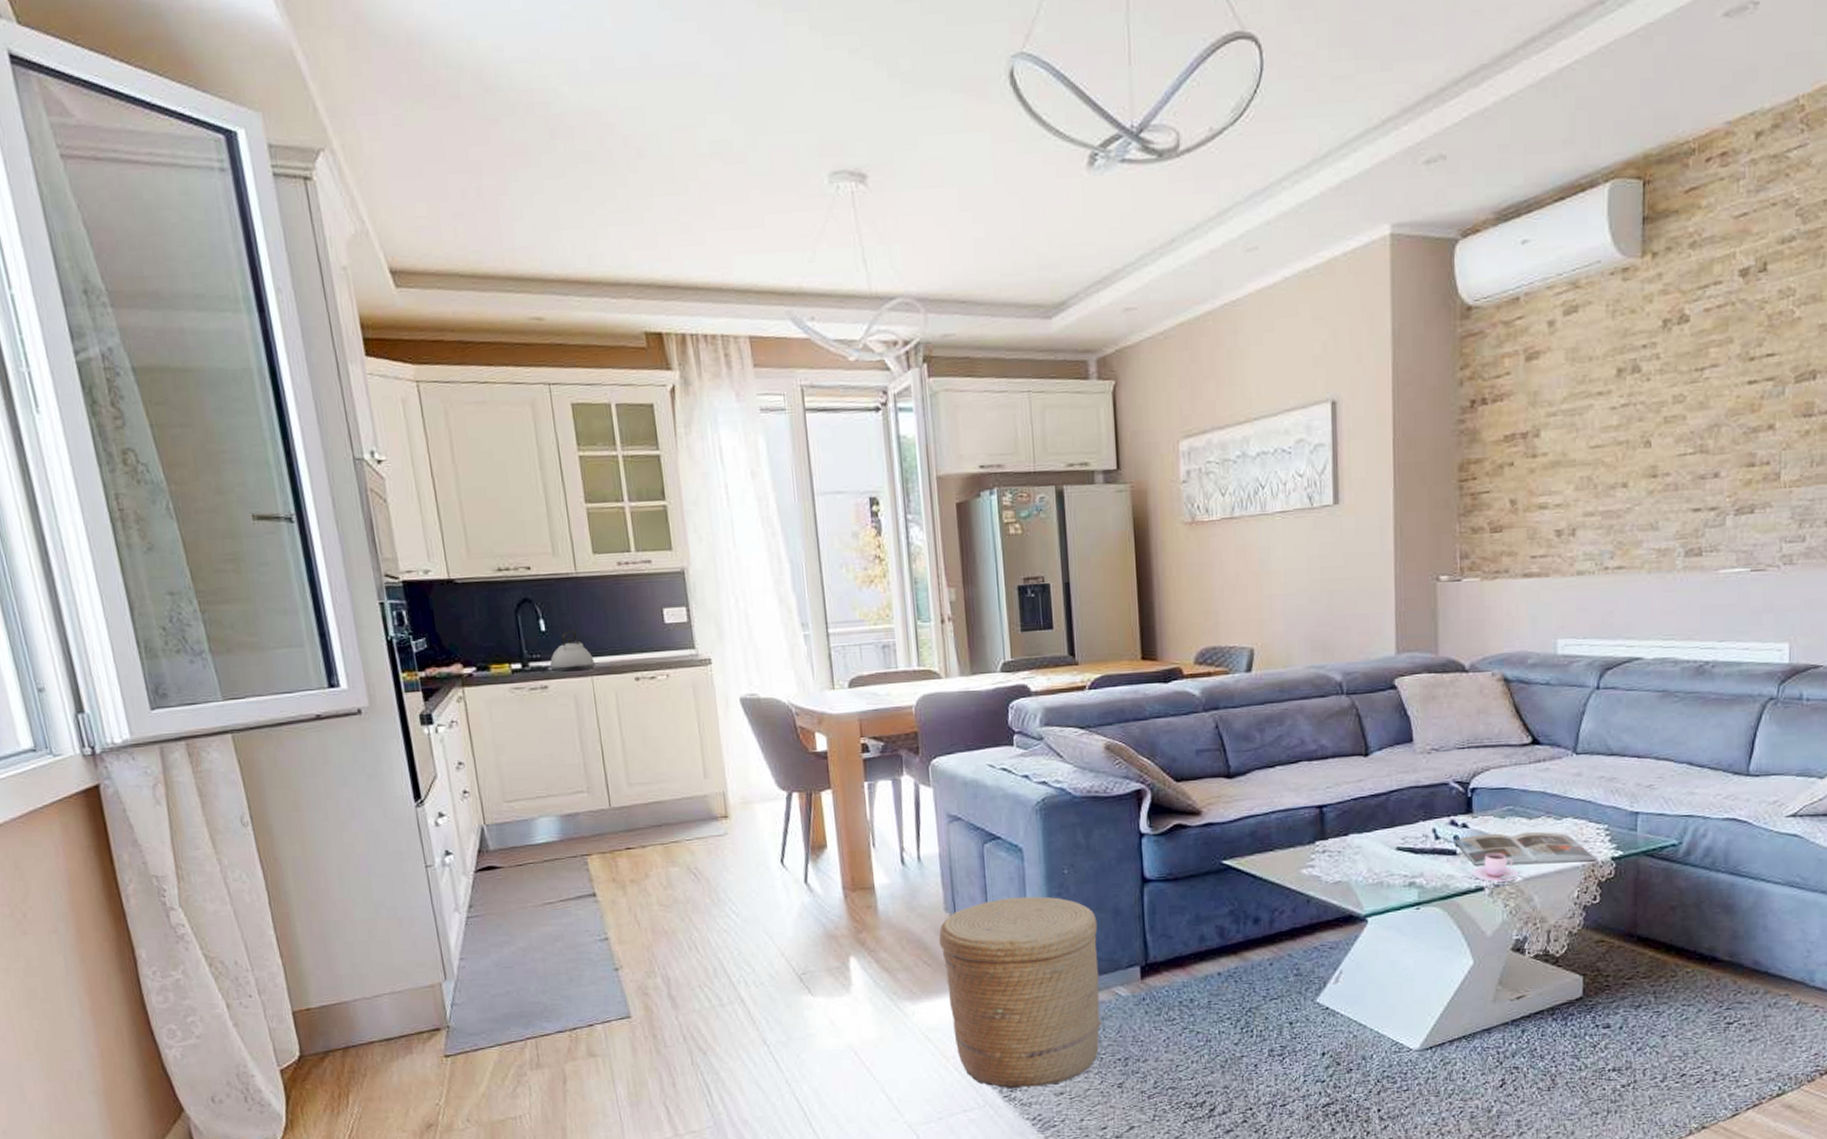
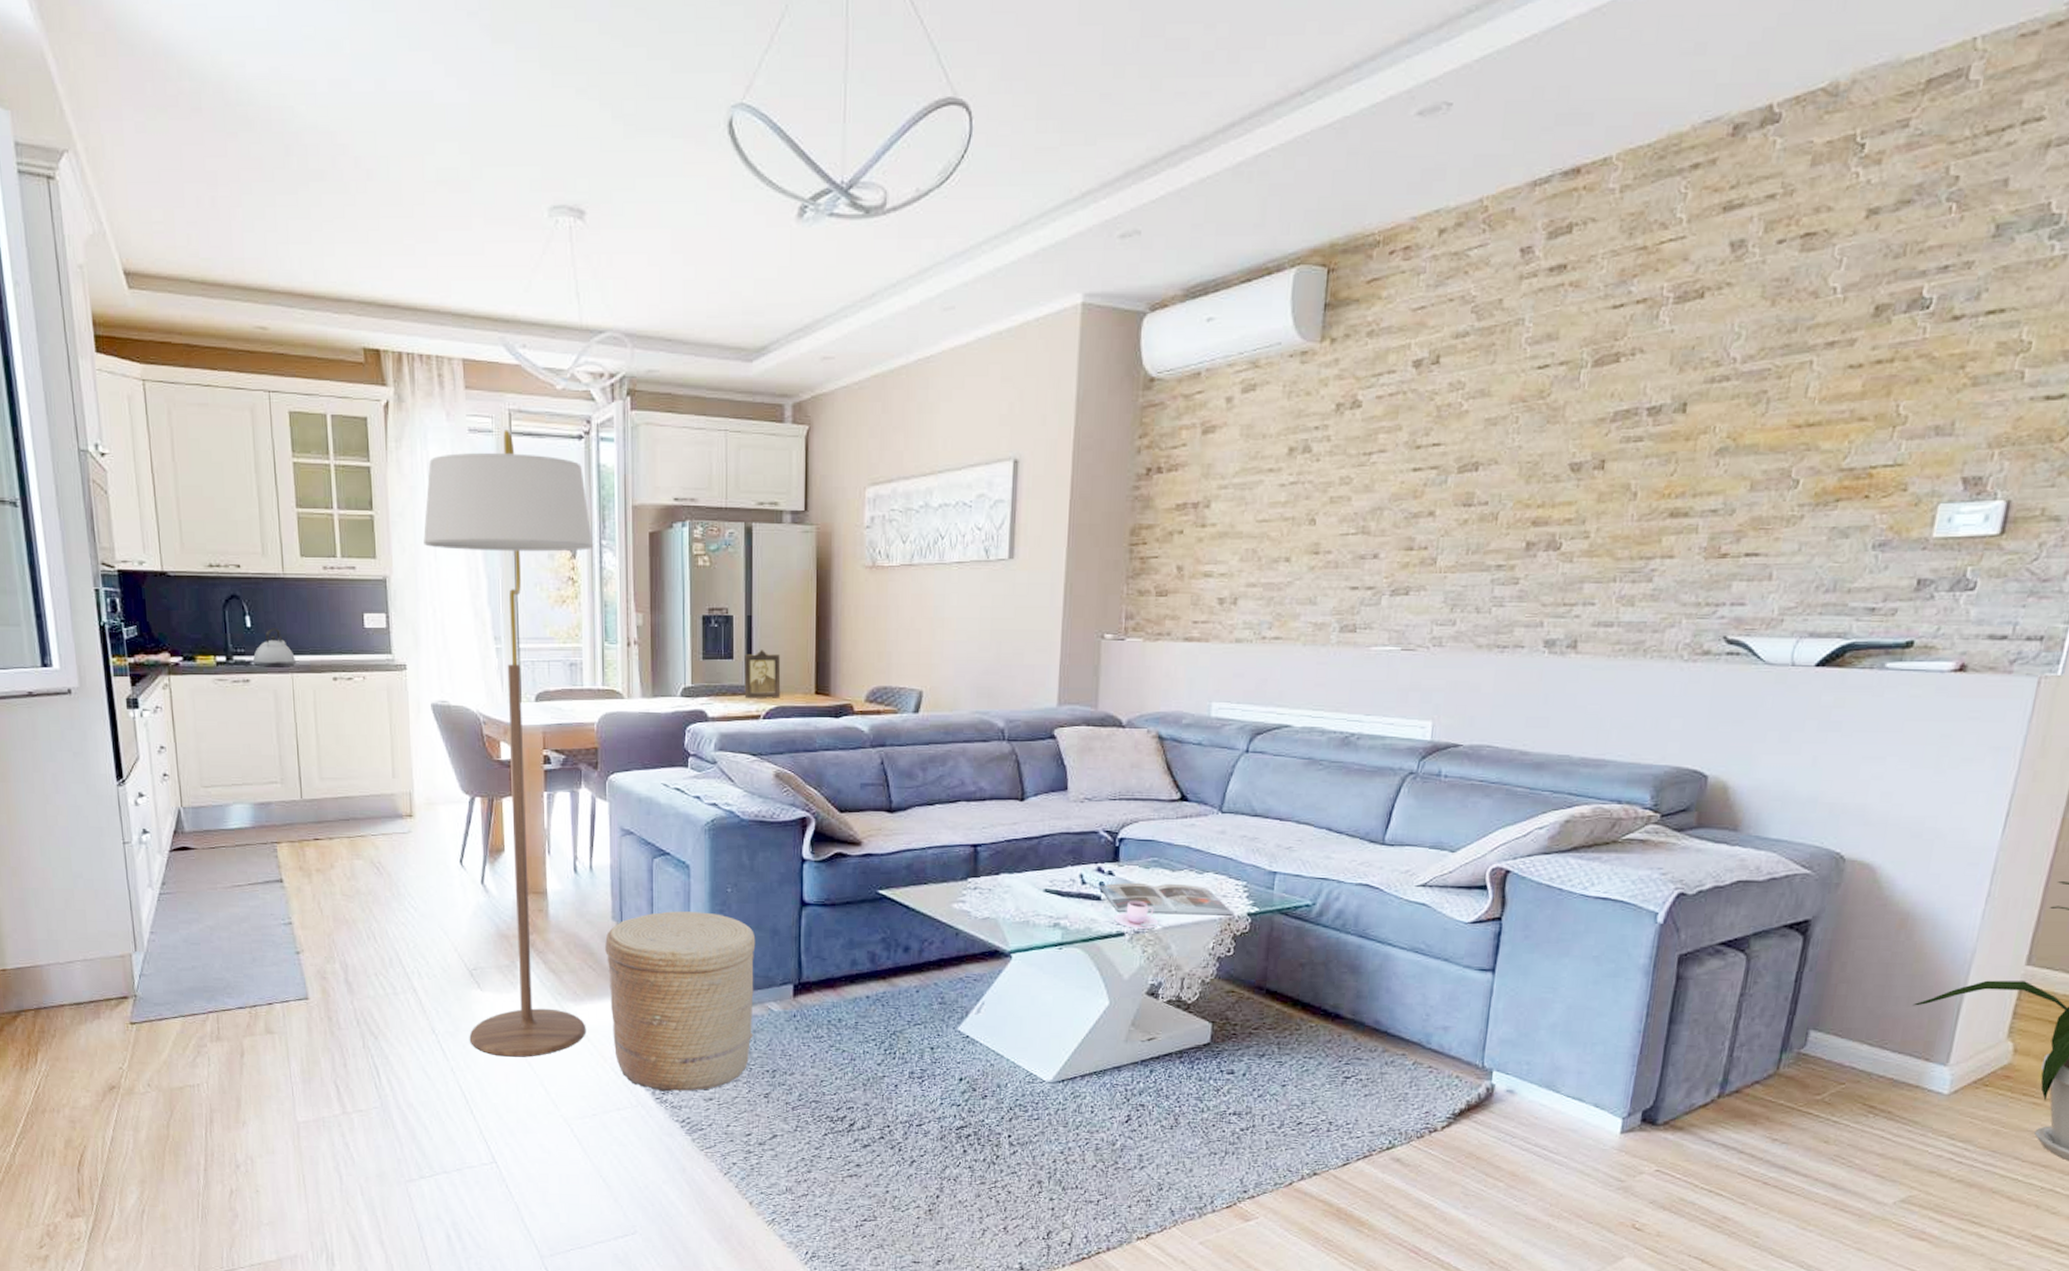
floor lamp: none [720,406,926,1064] -> present [423,429,593,1057]
photo frame: none [1065,617,1106,669] -> present [744,650,781,698]

